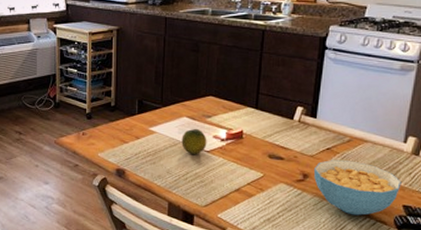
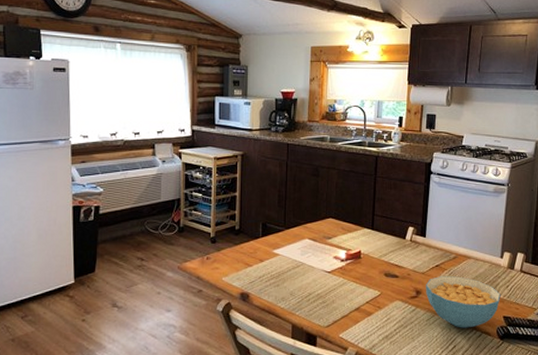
fruit: present [181,128,207,154] -> none [304,249,328,275]

